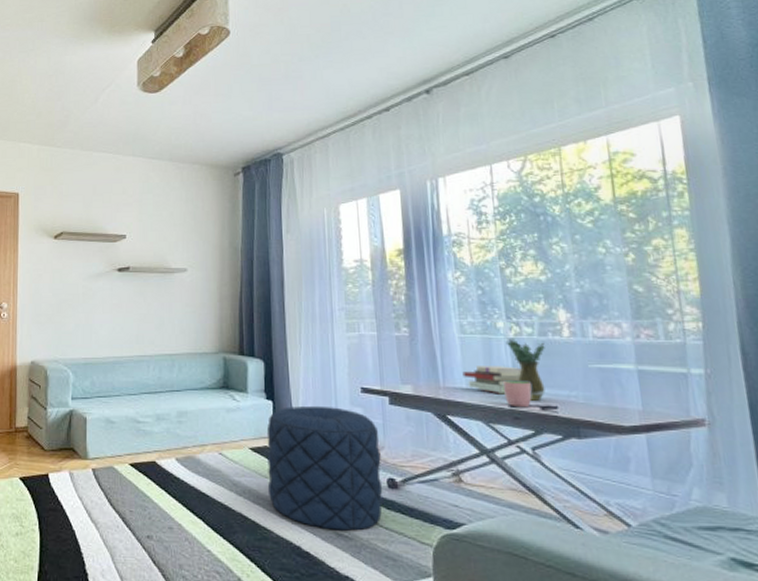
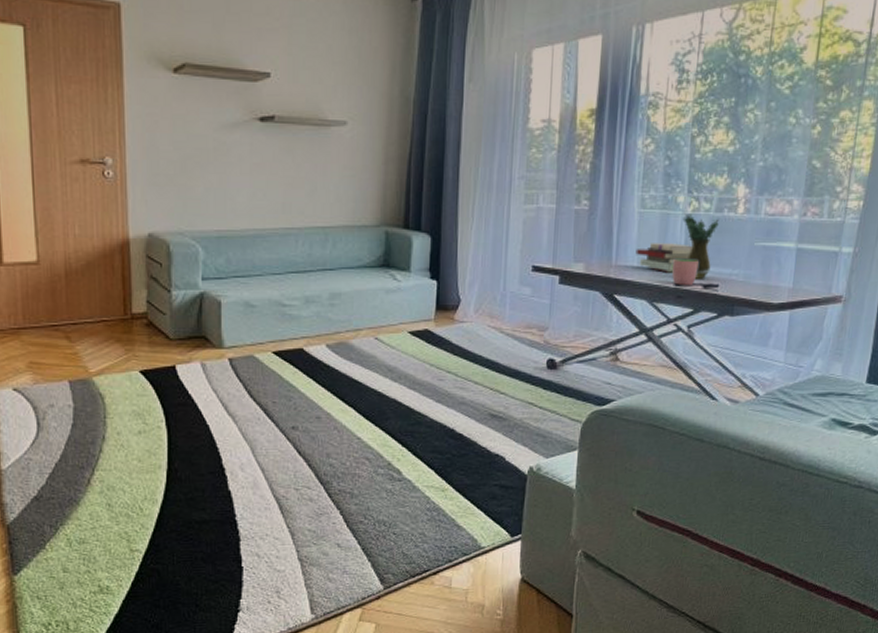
pouf: present [266,405,383,531] -> none [425,285,545,412]

